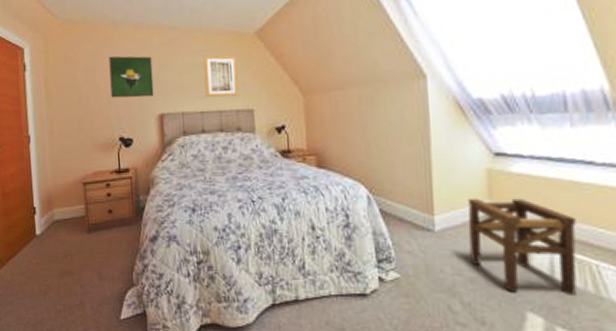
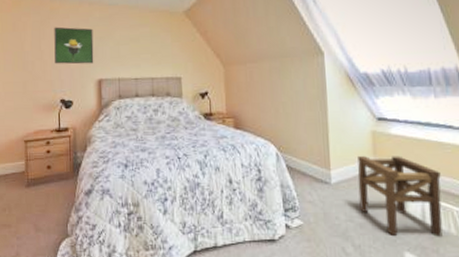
wall art: present [203,55,239,98] -> none [139,29,169,66]

